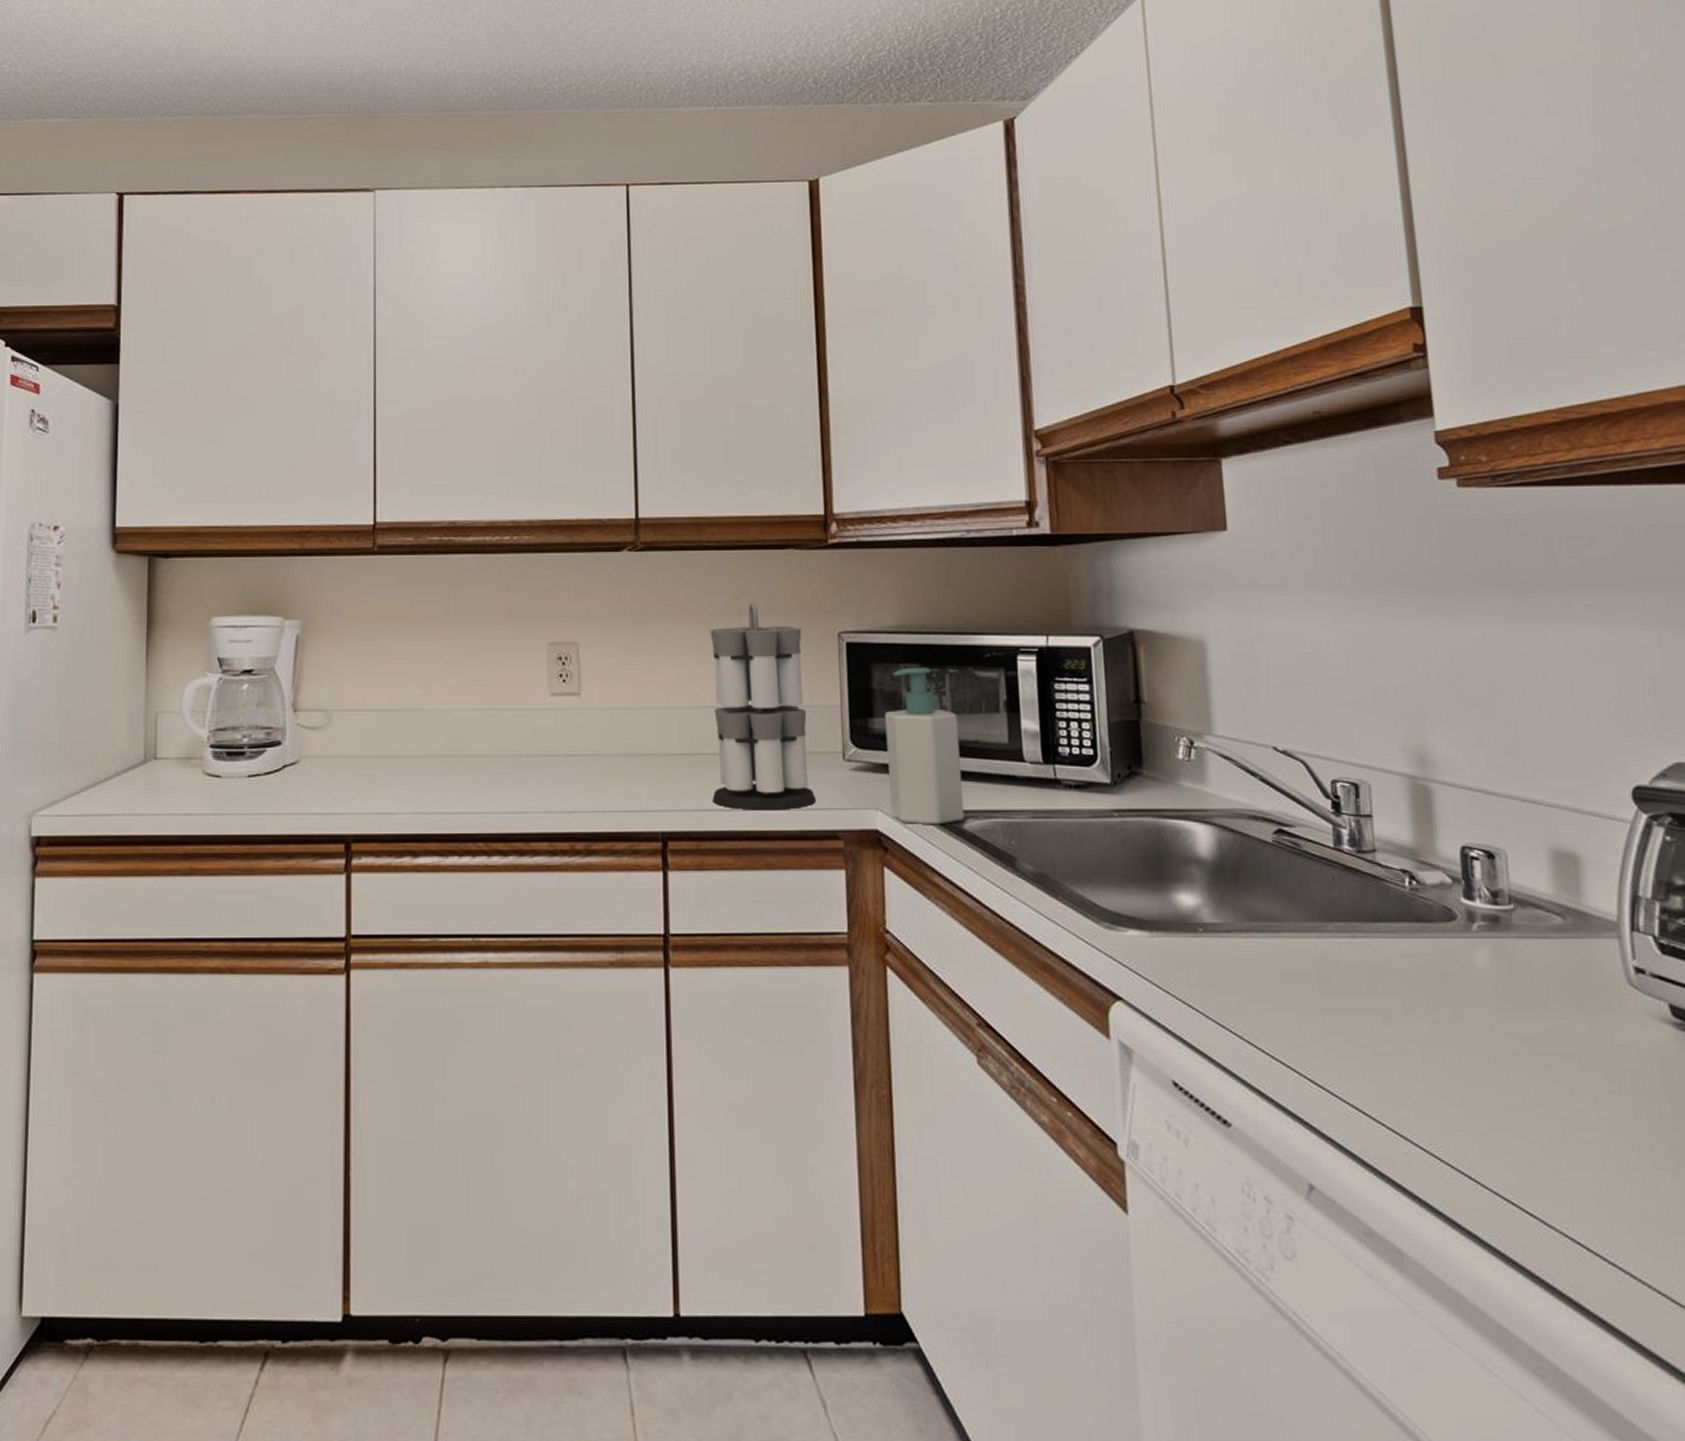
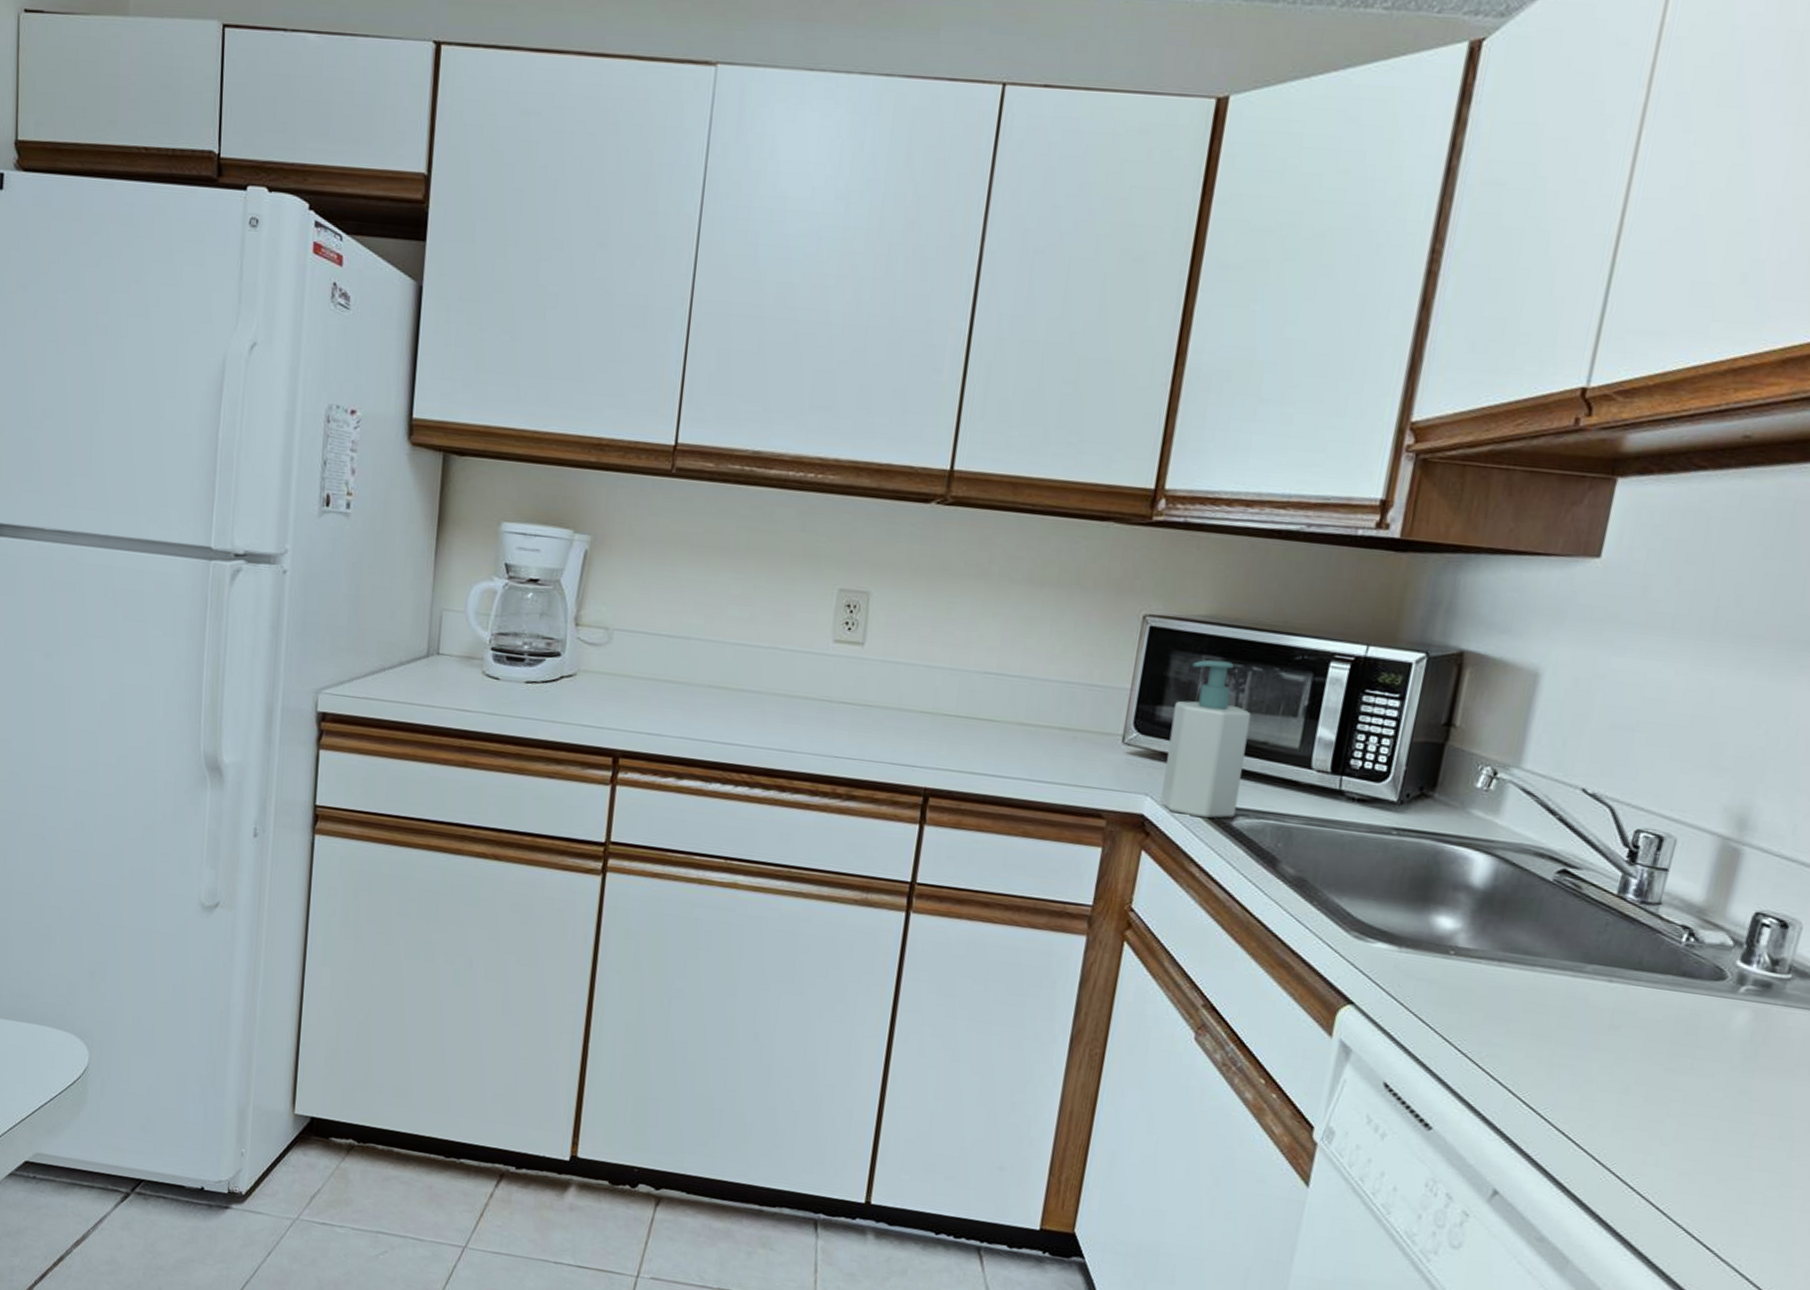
spice rack: present [710,601,816,810] -> none [981,572,1106,784]

